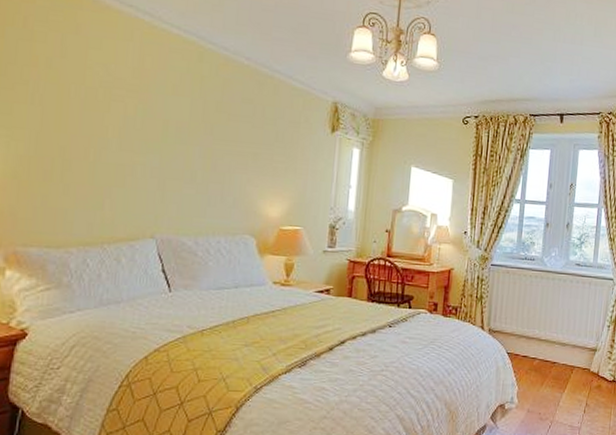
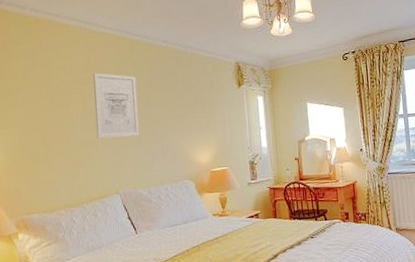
wall art: none [136,79,202,170] -> present [93,72,139,139]

